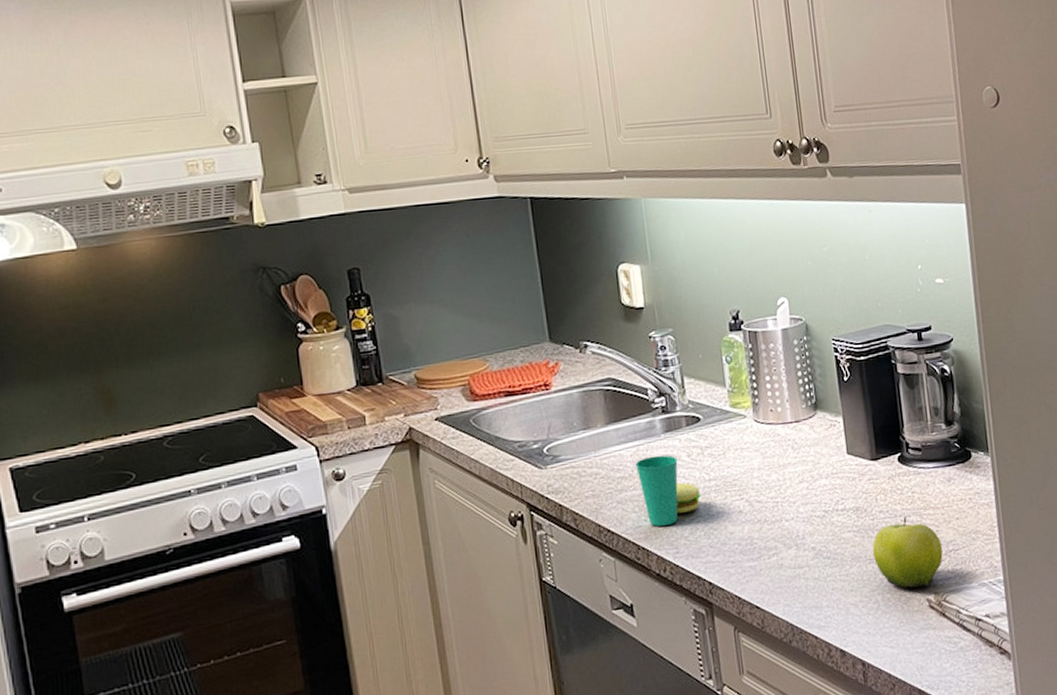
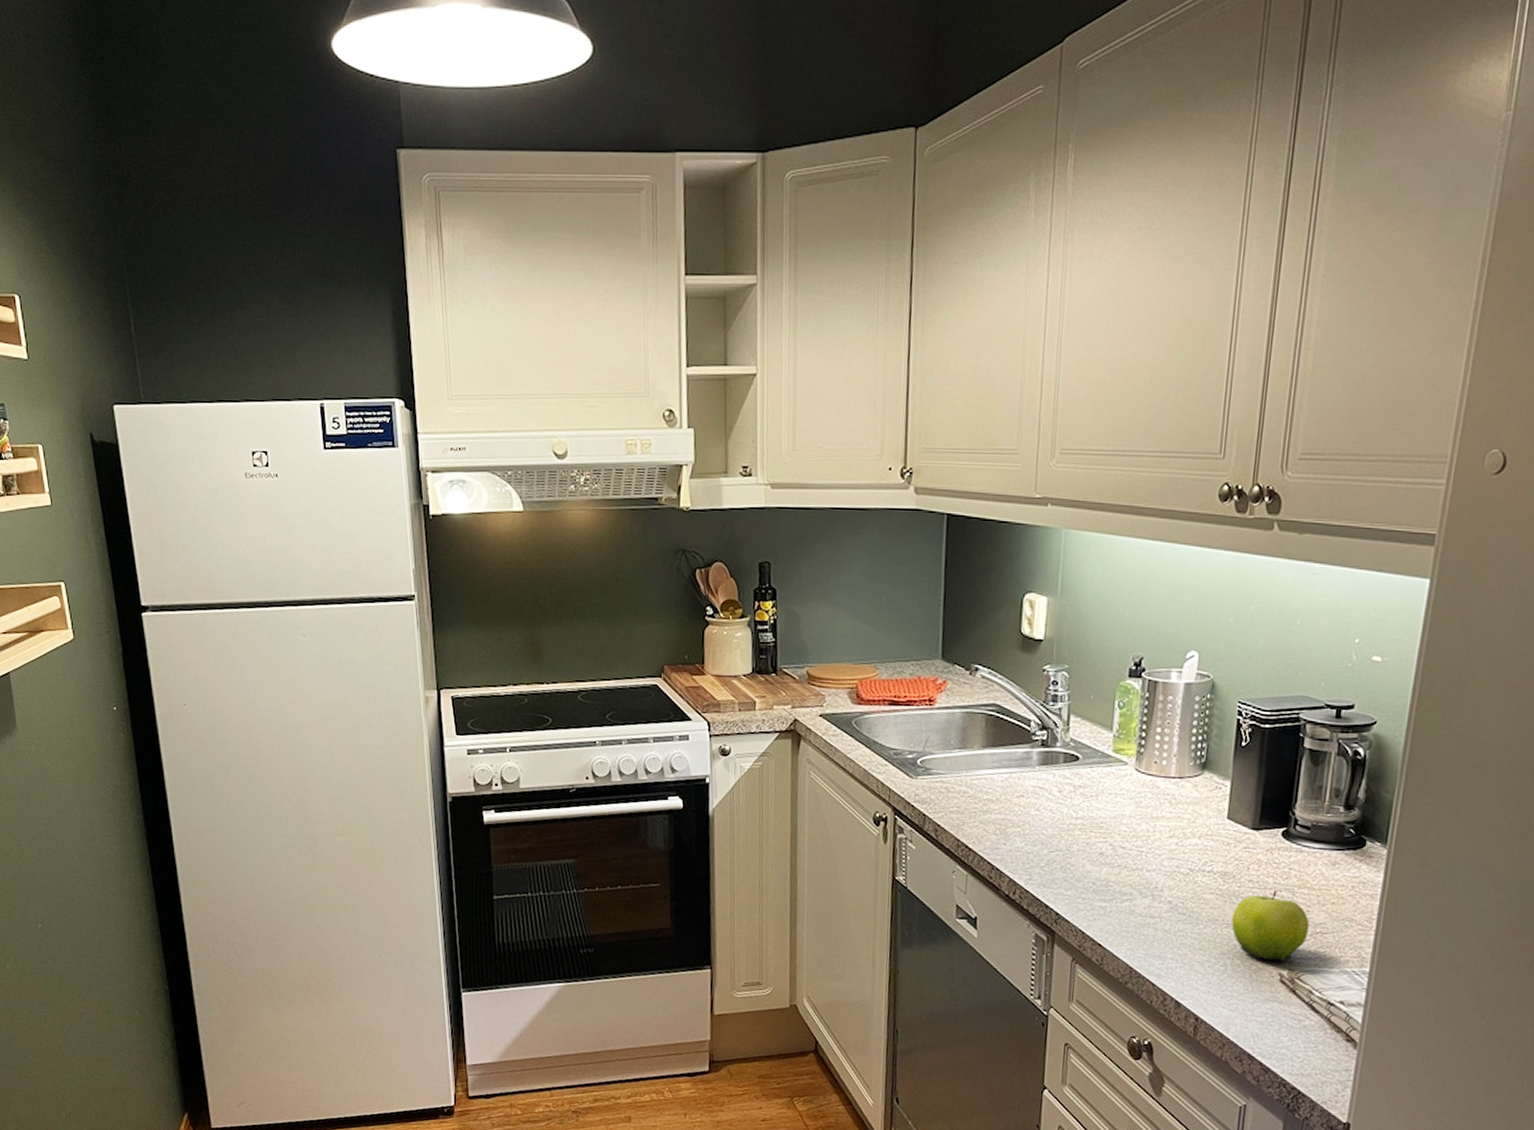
cup: present [635,455,701,526] -> none [1004,785,1065,853]

